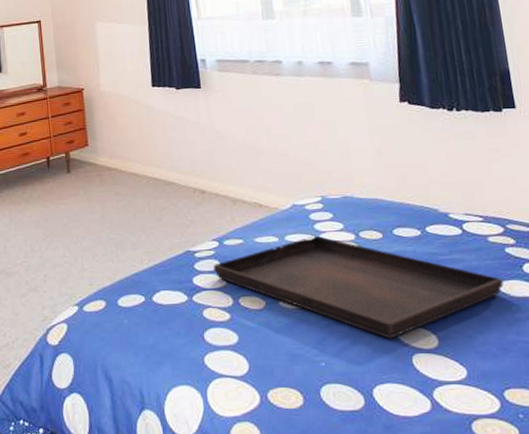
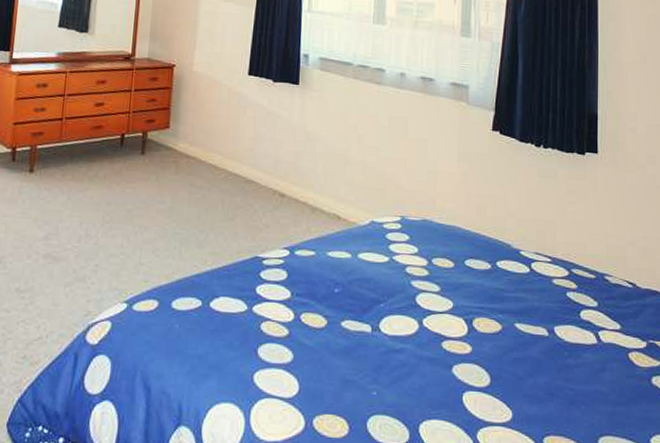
serving tray: present [213,235,504,339] -> none [280,256,560,373]

